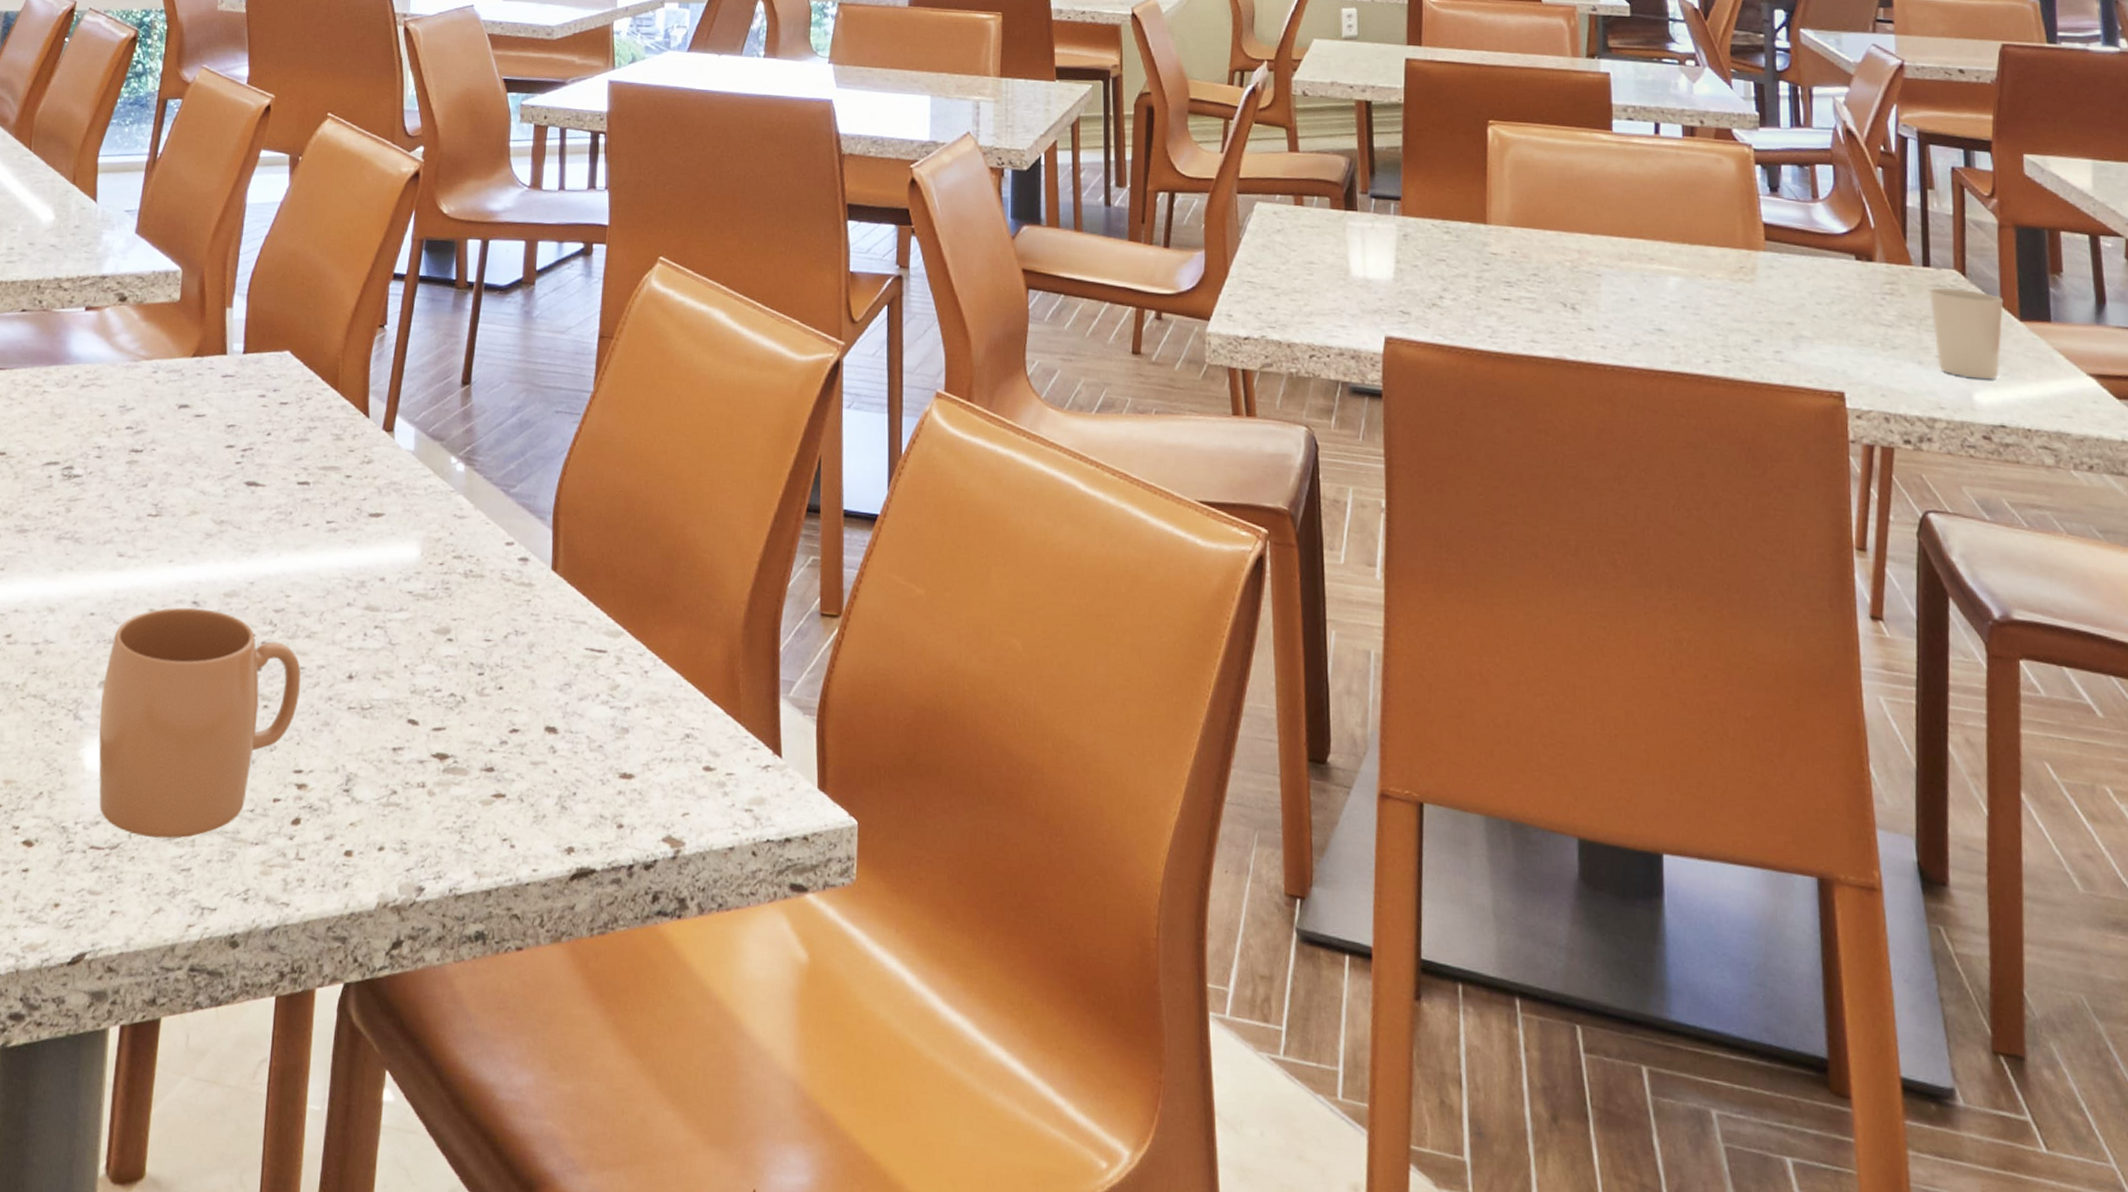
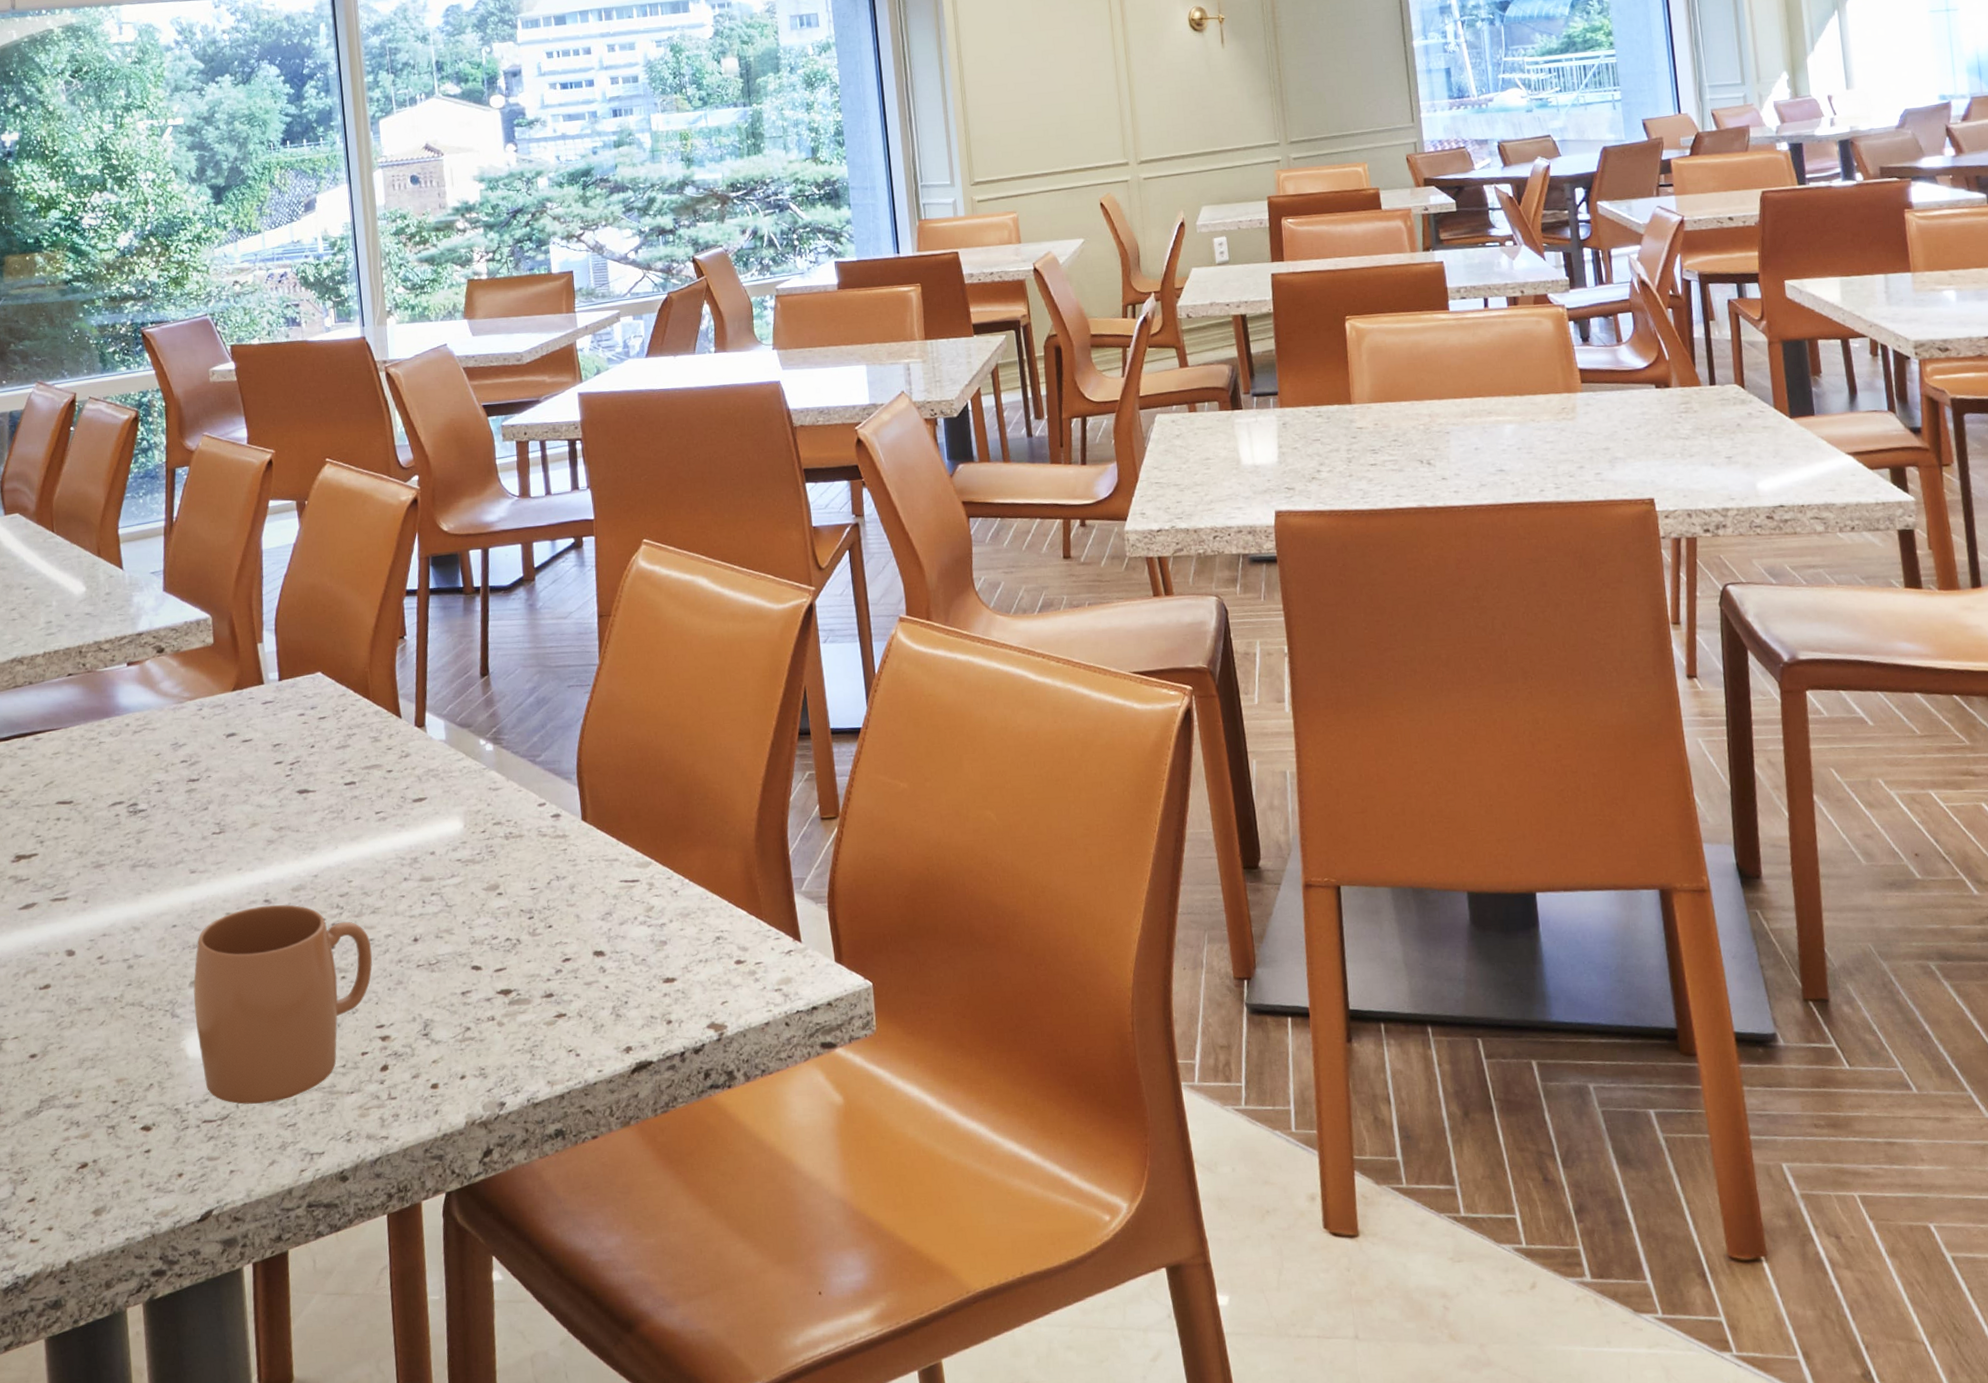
cup: present [1928,288,2004,380] -> none [1715,399,1776,471]

